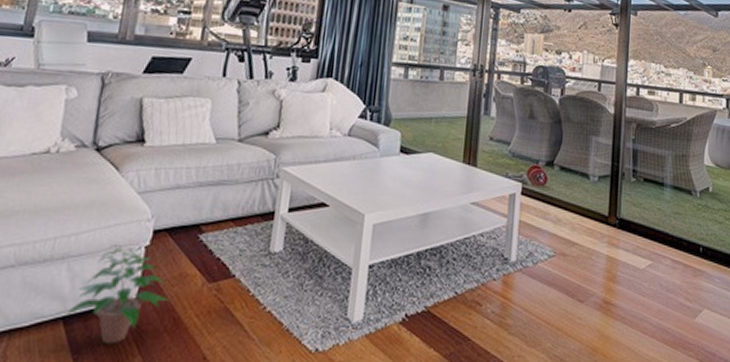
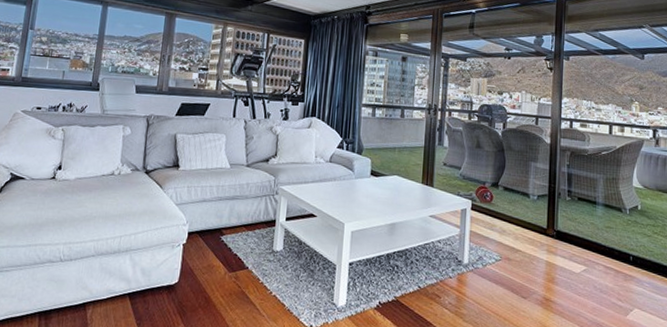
potted plant: present [65,245,171,345] -> none [130,242,203,315]

